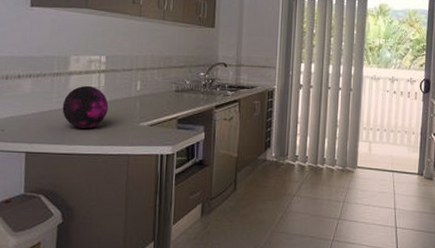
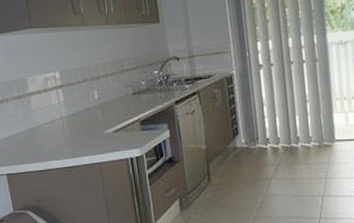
decorative orb: present [62,85,109,130] -> none [29,103,73,146]

